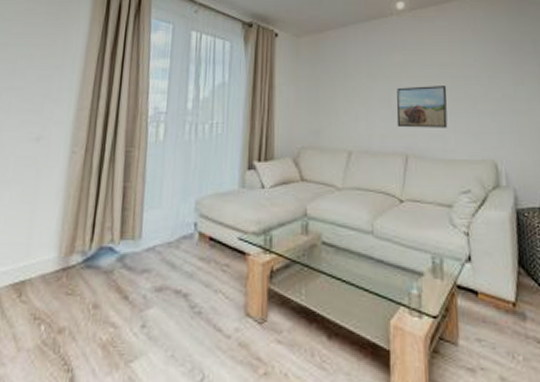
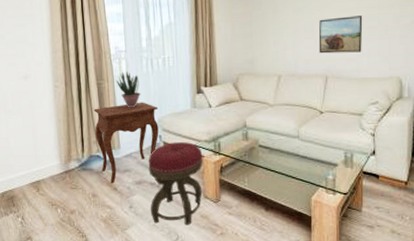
side table: none [111,177,198,288] -> present [93,102,159,183]
potted plant: none [149,137,178,183] -> present [115,71,141,107]
stool: none [169,233,249,359] -> present [148,142,203,226]

